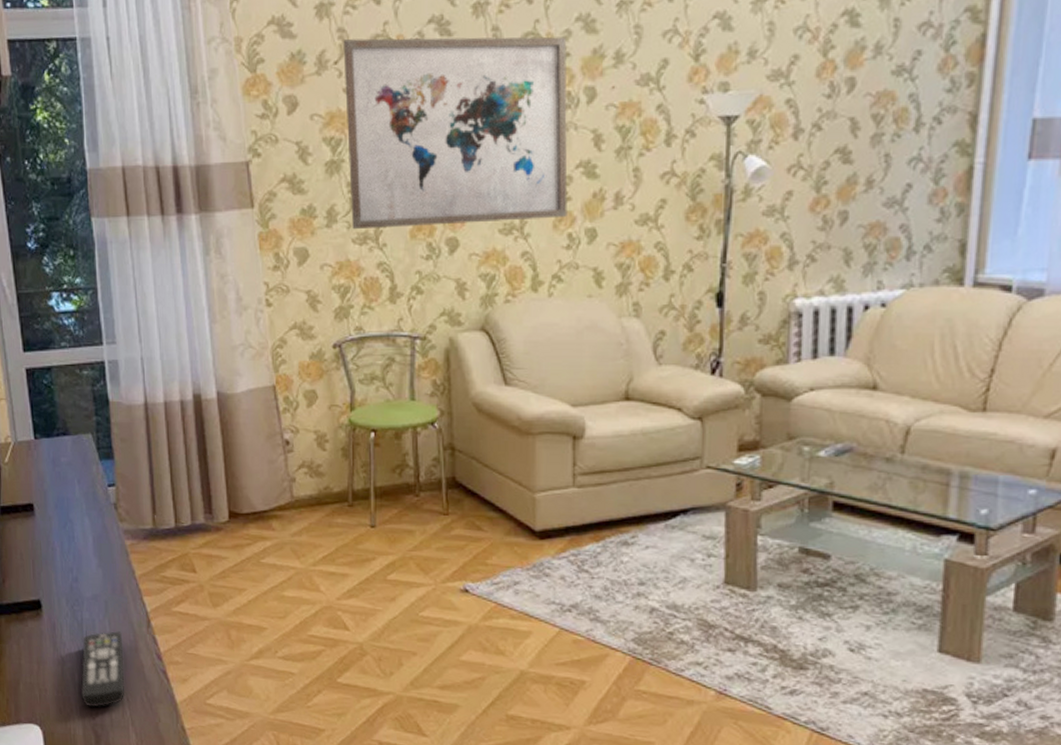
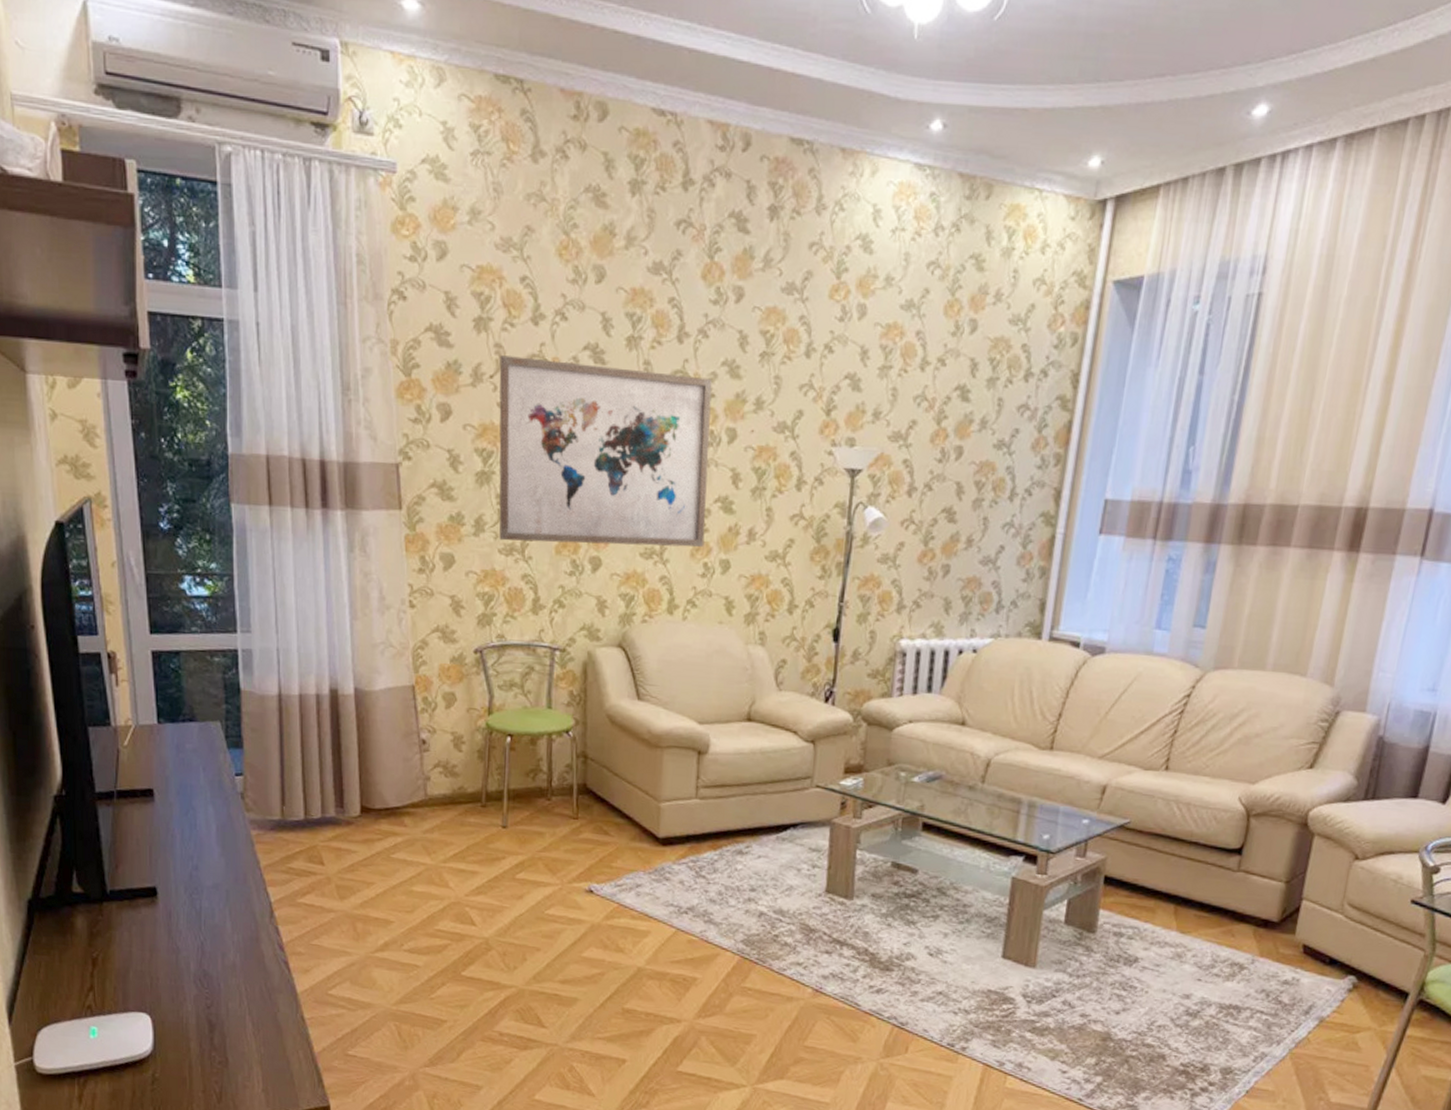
remote control: present [80,631,125,707] -> none [195,920,244,996]

